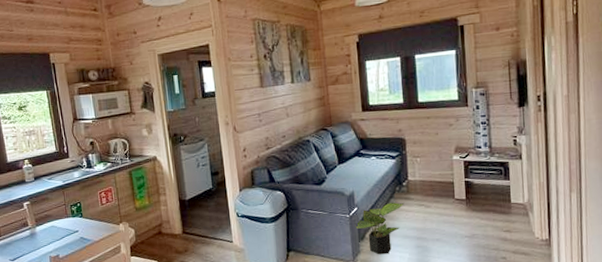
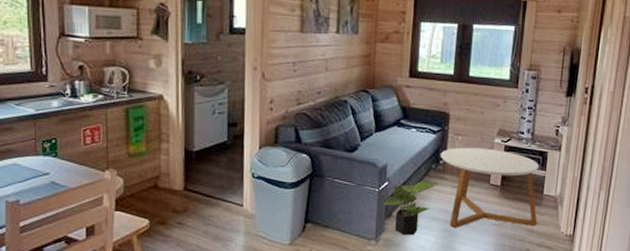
coffee table: none [401,166,510,245] -> present [440,147,539,229]

